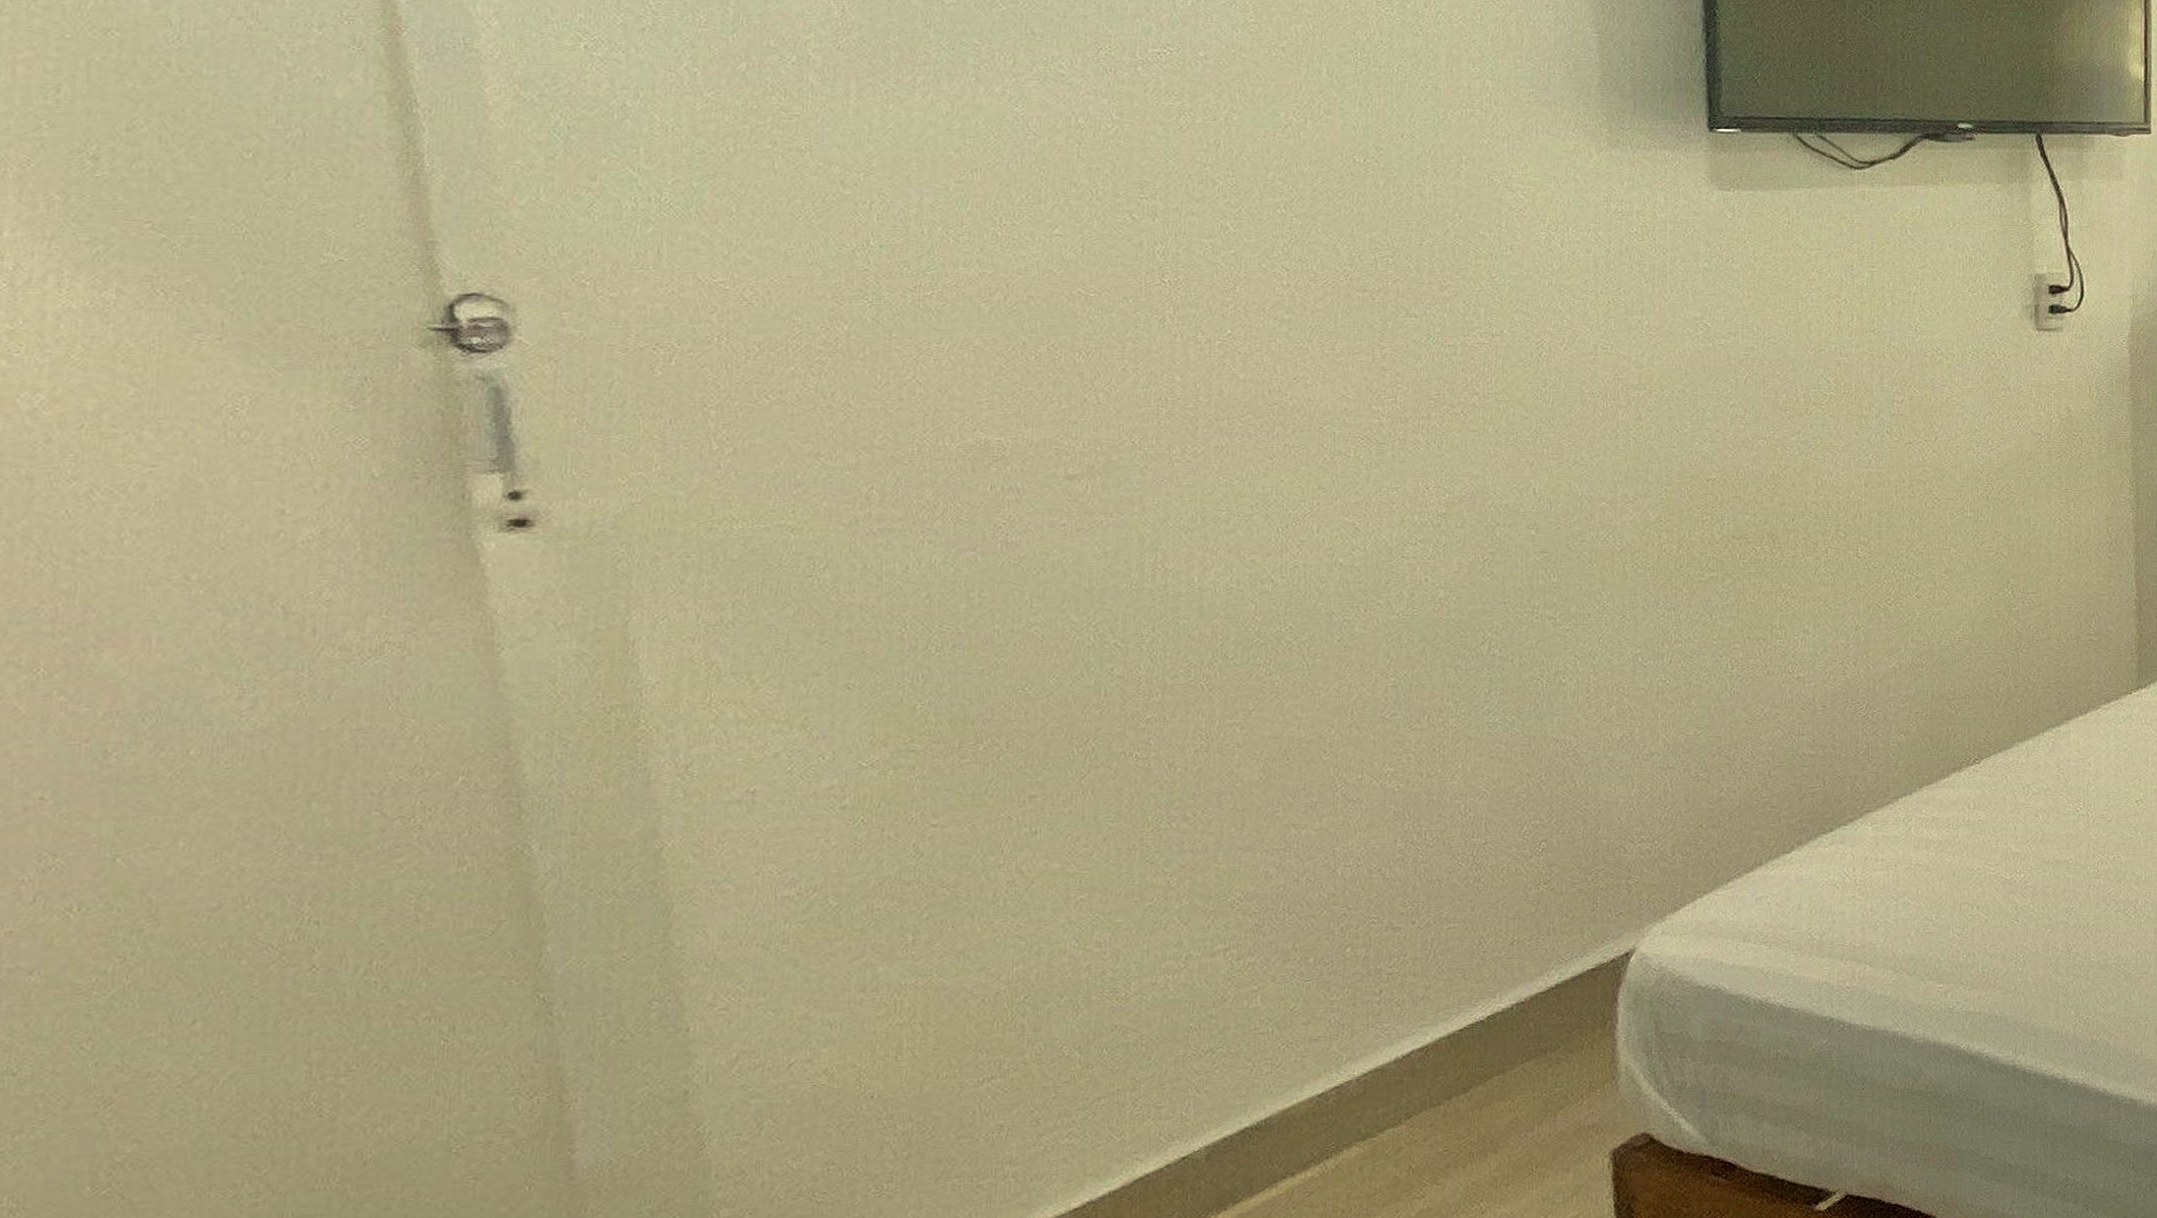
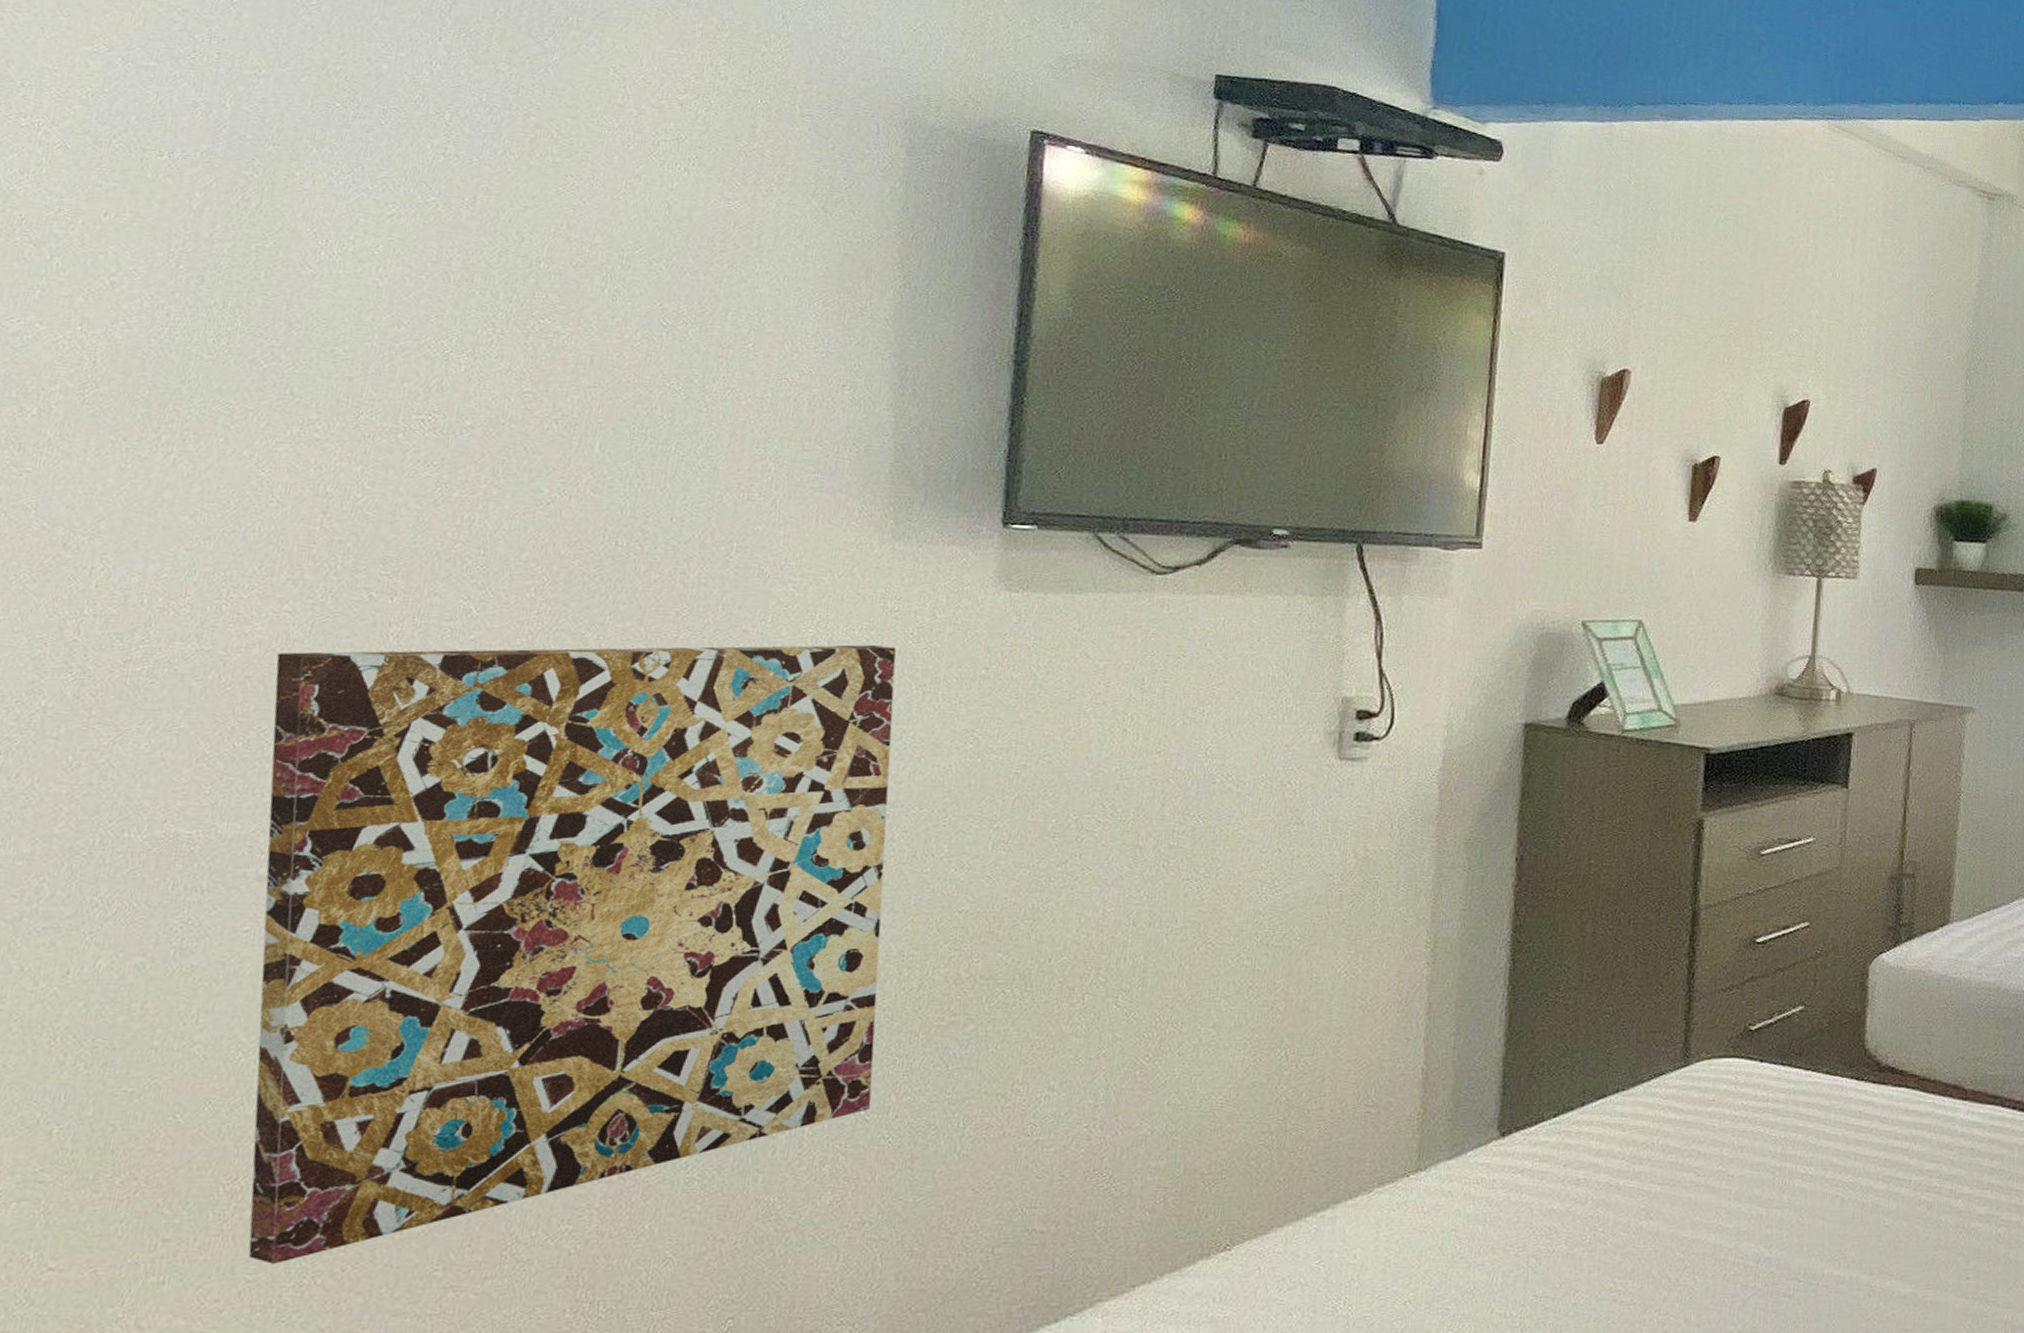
wall art: none [1055,245,1647,813] -> present [248,645,896,1264]

